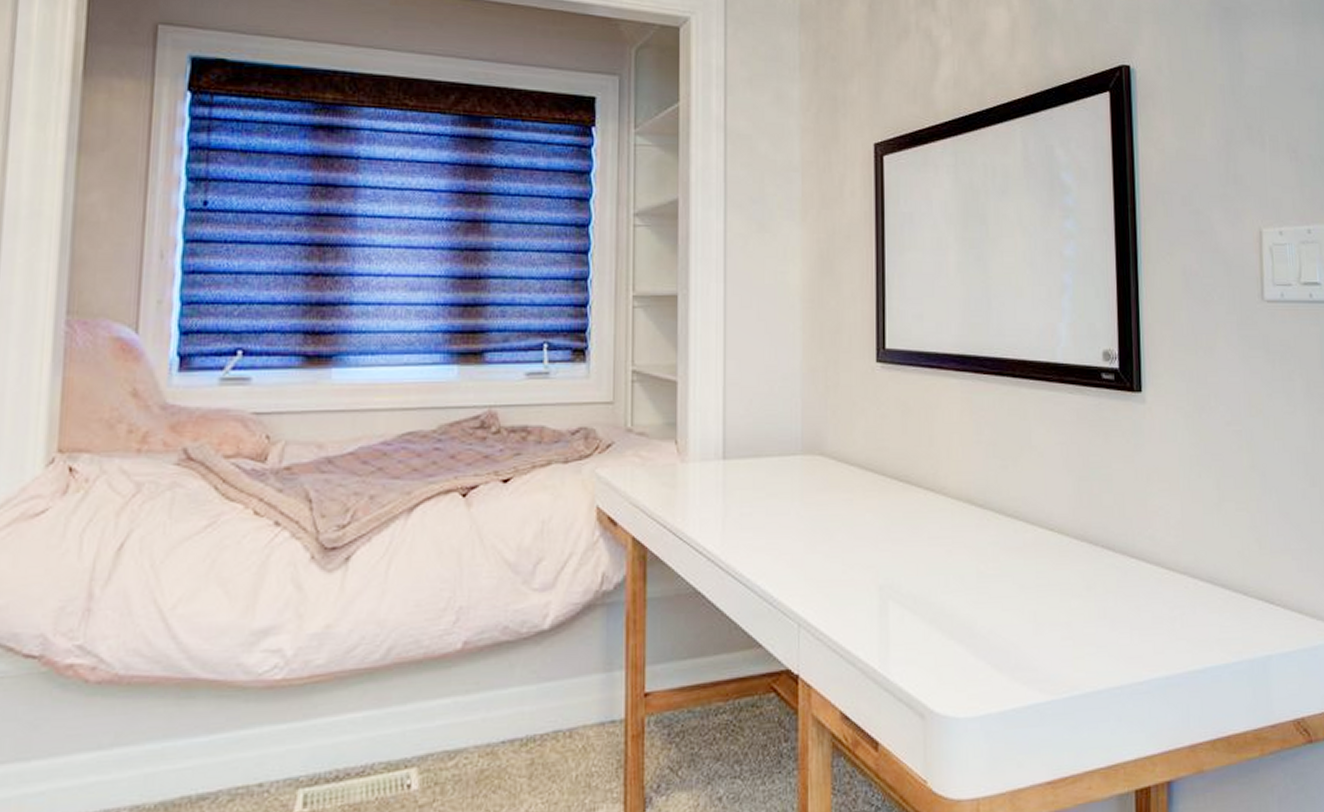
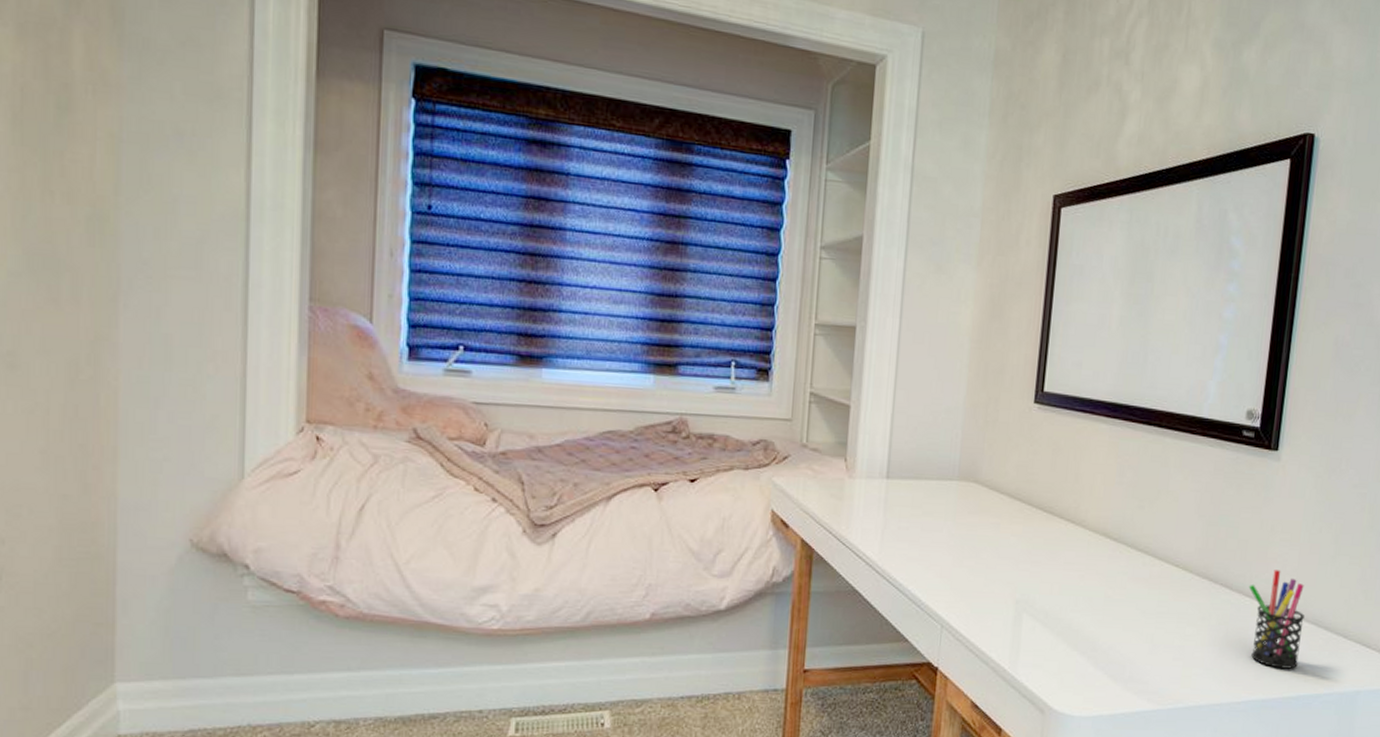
pen holder: none [1132,524,1200,638] -> present [1248,570,1305,669]

